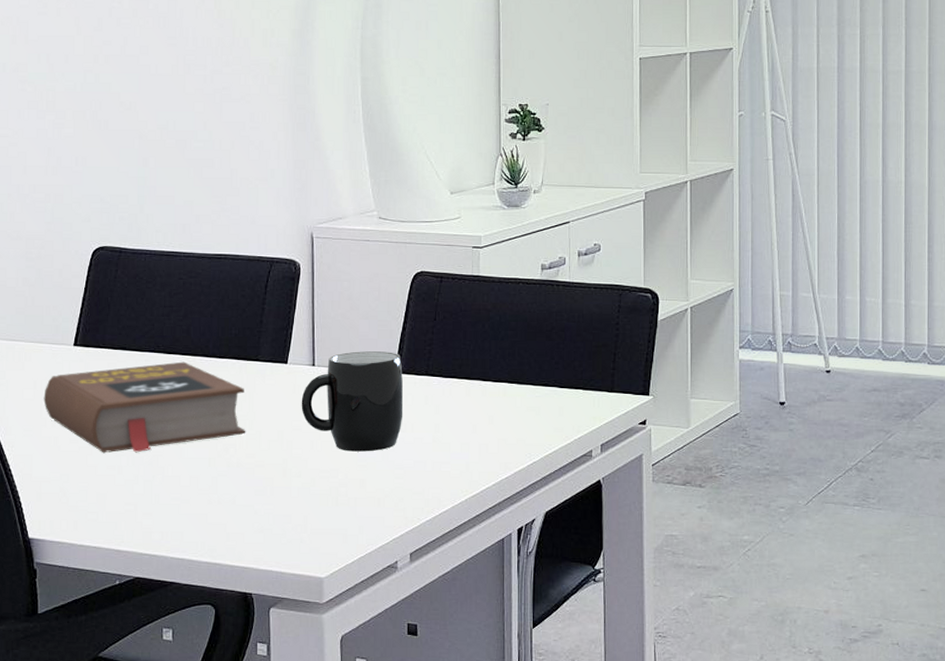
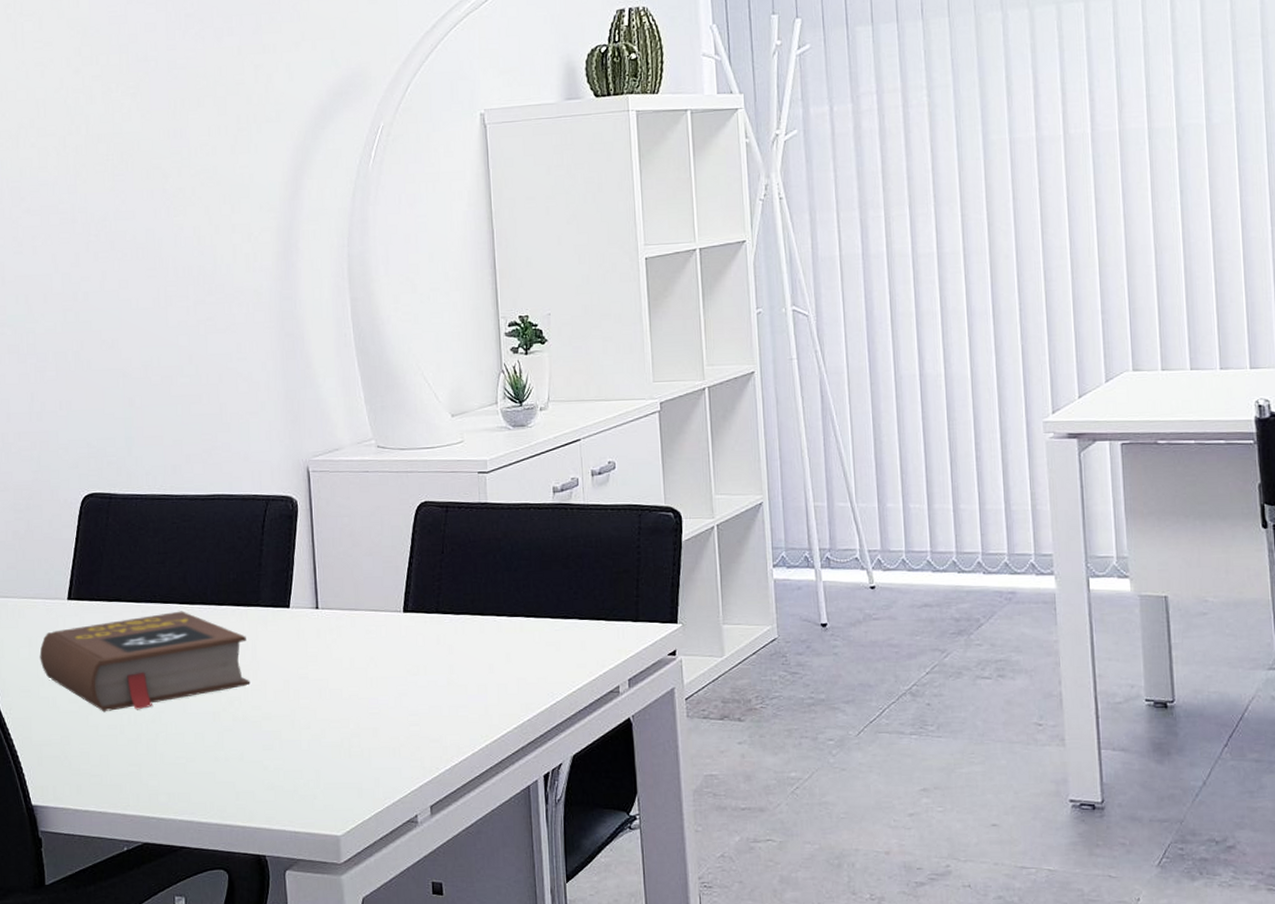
mug: present [301,351,404,452] -> none [306,589,415,699]

